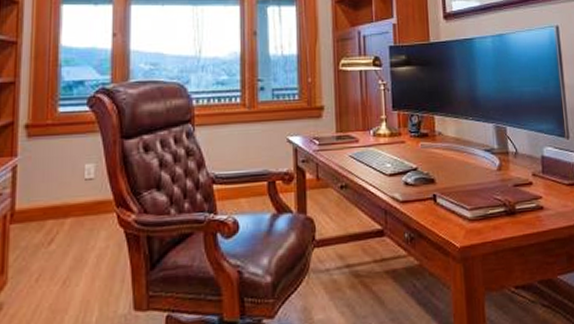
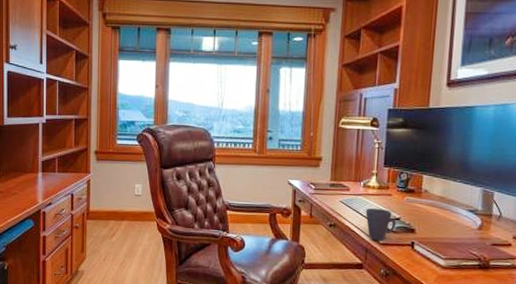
mug: none [379,159,414,199] -> present [365,208,397,241]

